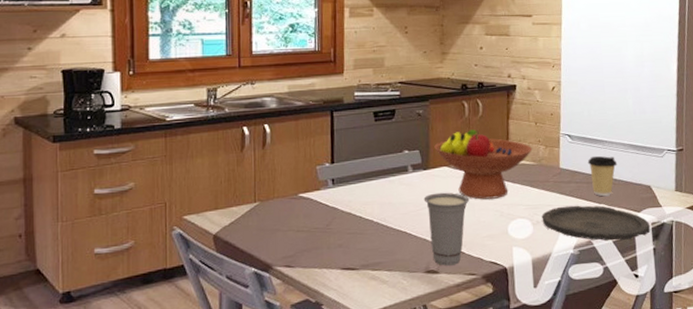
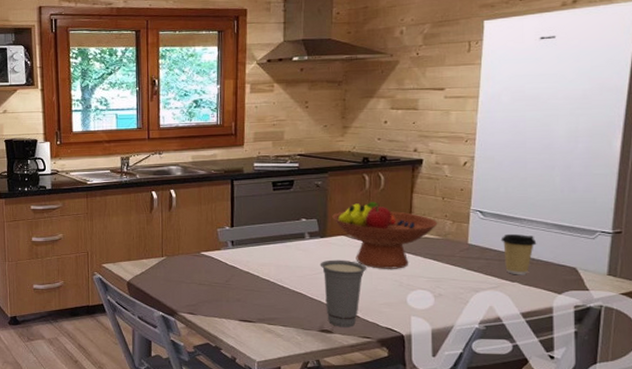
plate: present [542,205,651,241] -> none [445,281,573,321]

